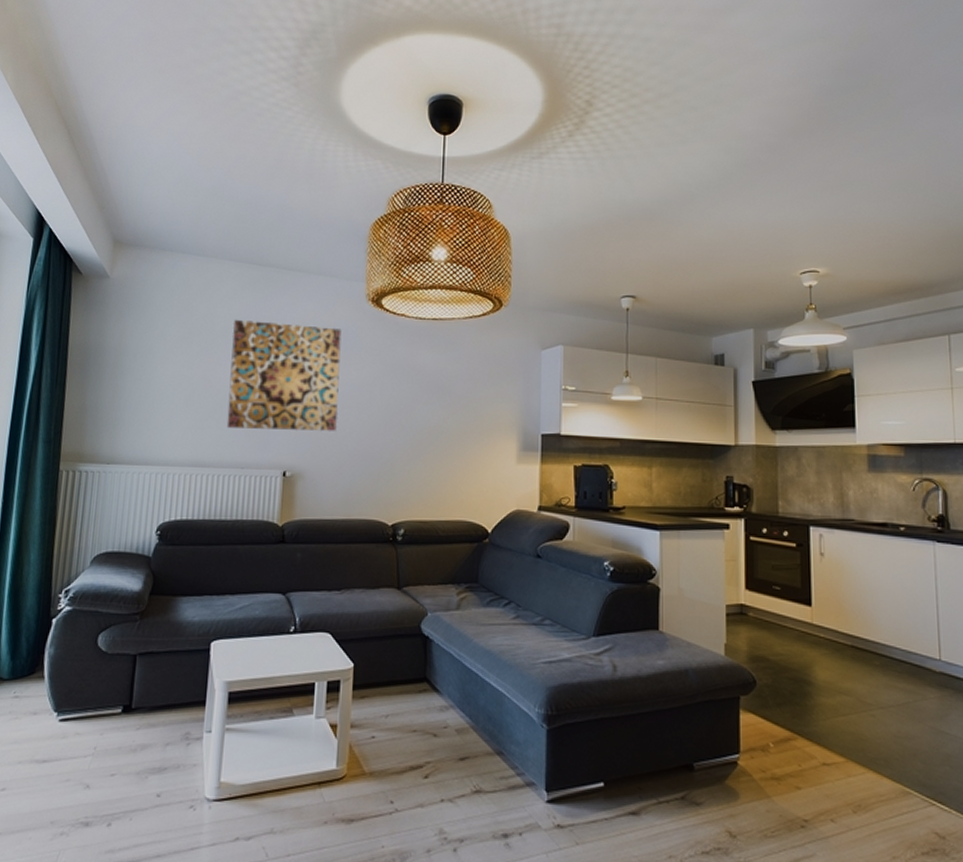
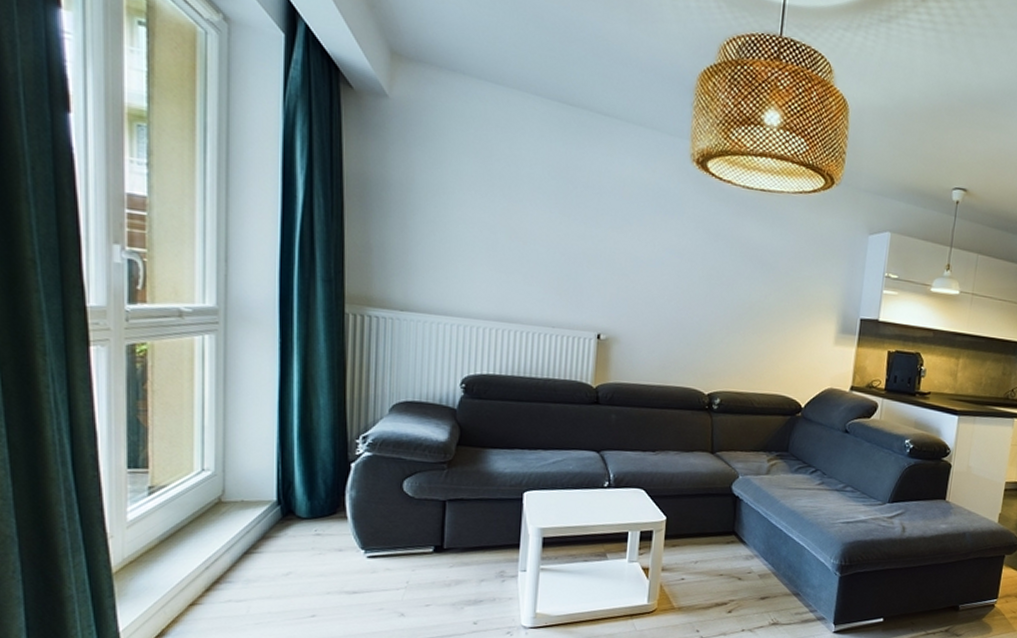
wall art: present [226,319,342,432] -> none [535,164,663,298]

